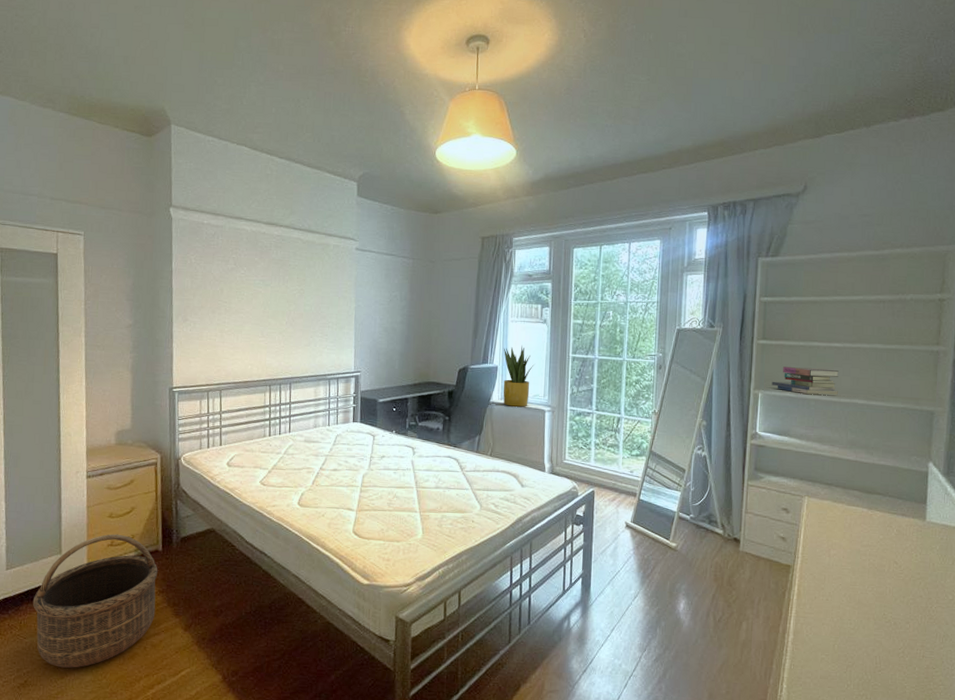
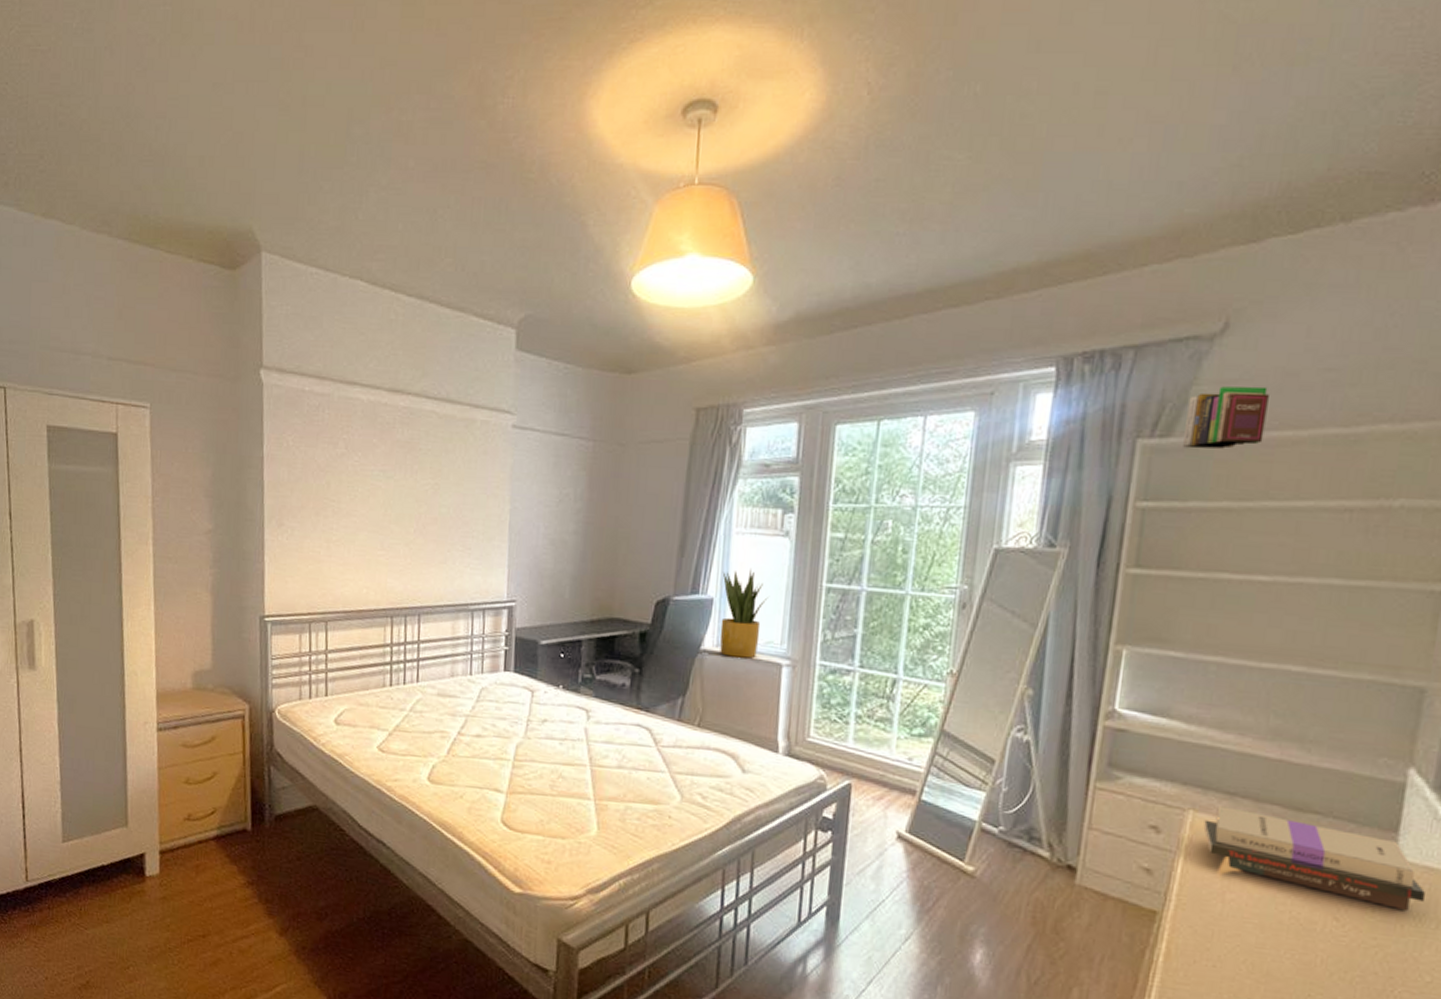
basket: present [32,534,158,668] -> none [94,805,247,971]
books: present [771,366,839,395] -> none [1145,610,1262,657]
books: none [786,225,832,264] -> present [1183,386,1269,449]
books: none [814,493,945,555] -> present [1203,806,1426,912]

